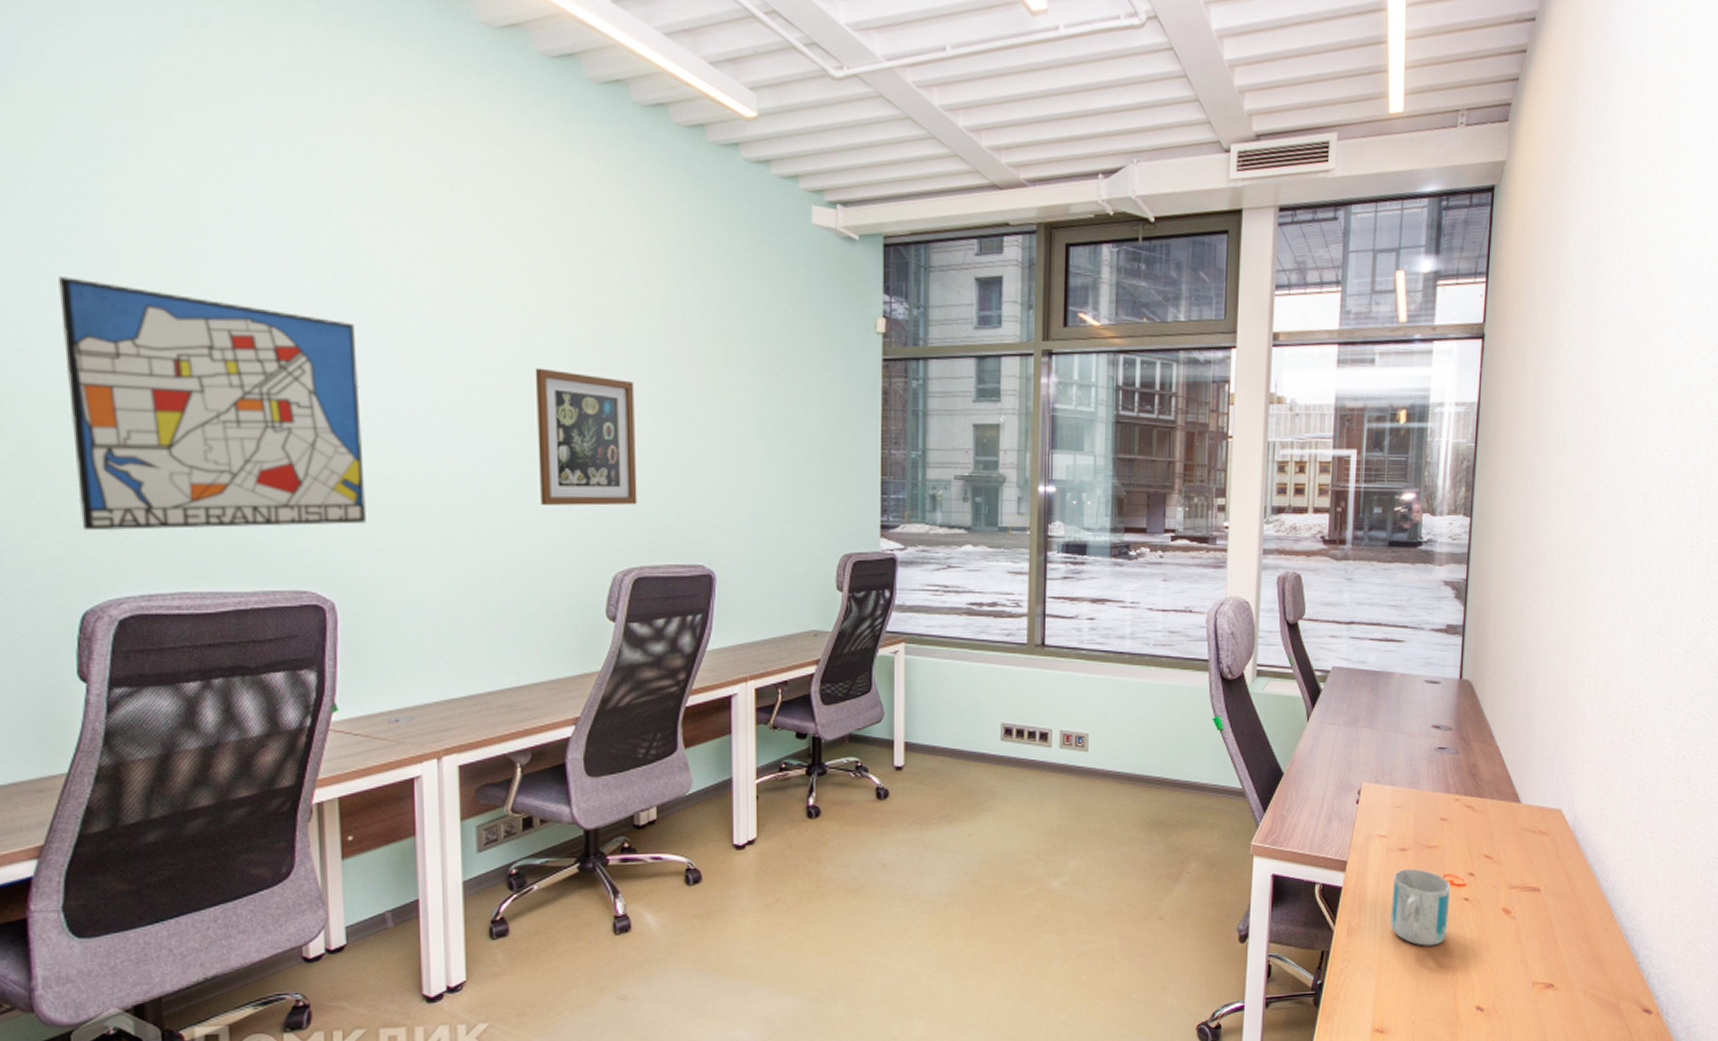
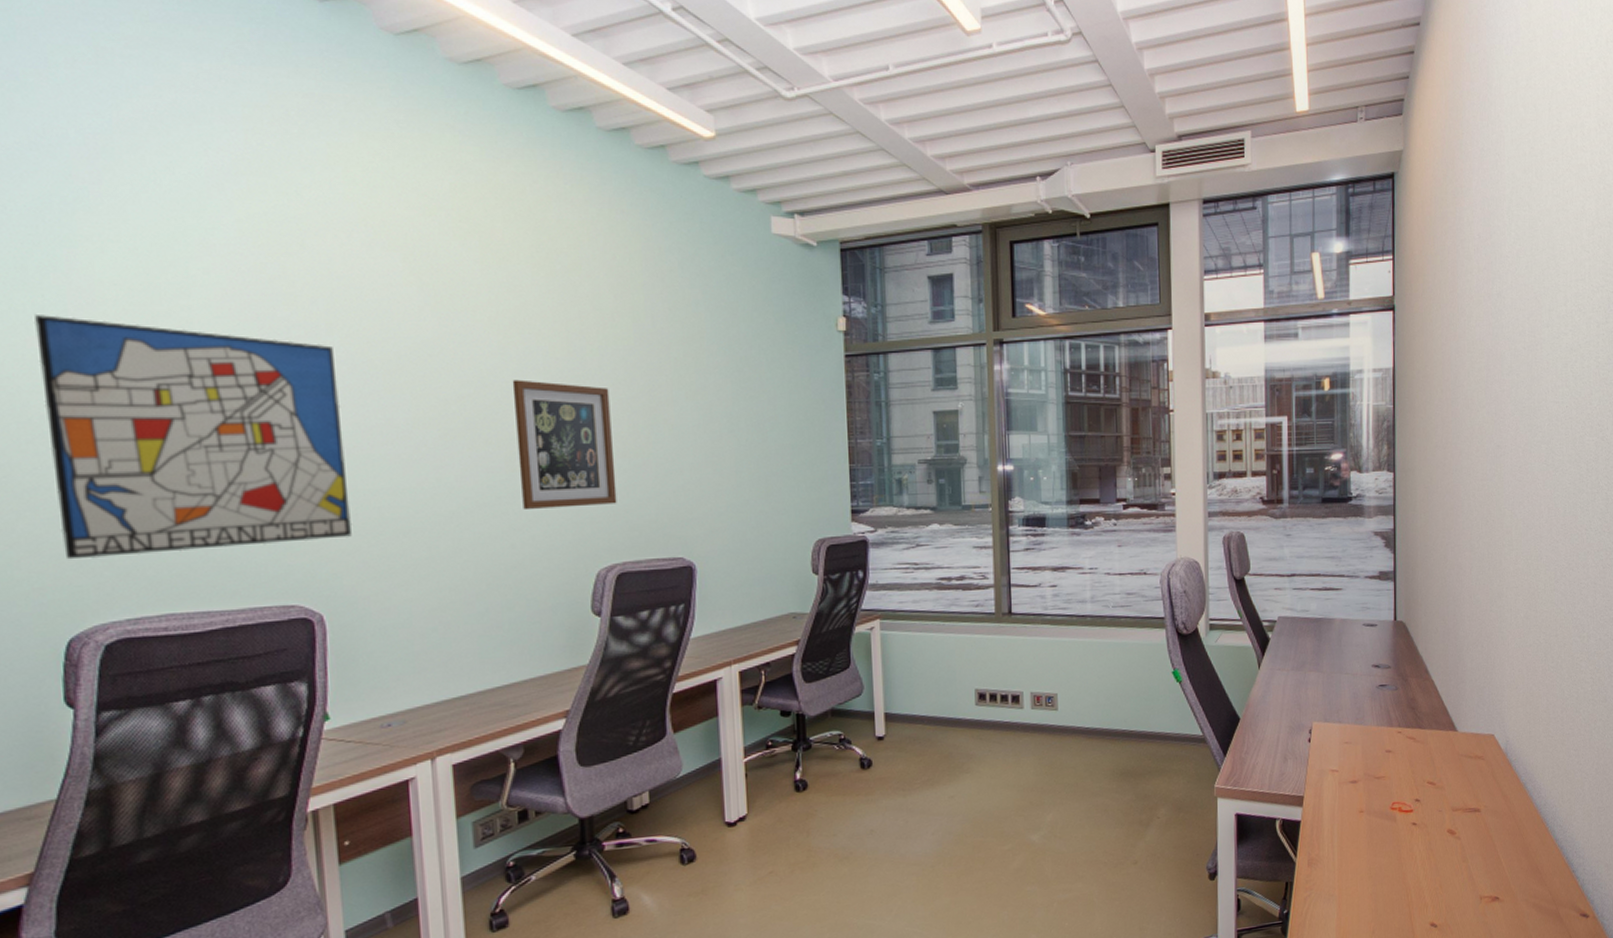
mug: present [1390,869,1451,946] -> none [1346,799,1400,871]

